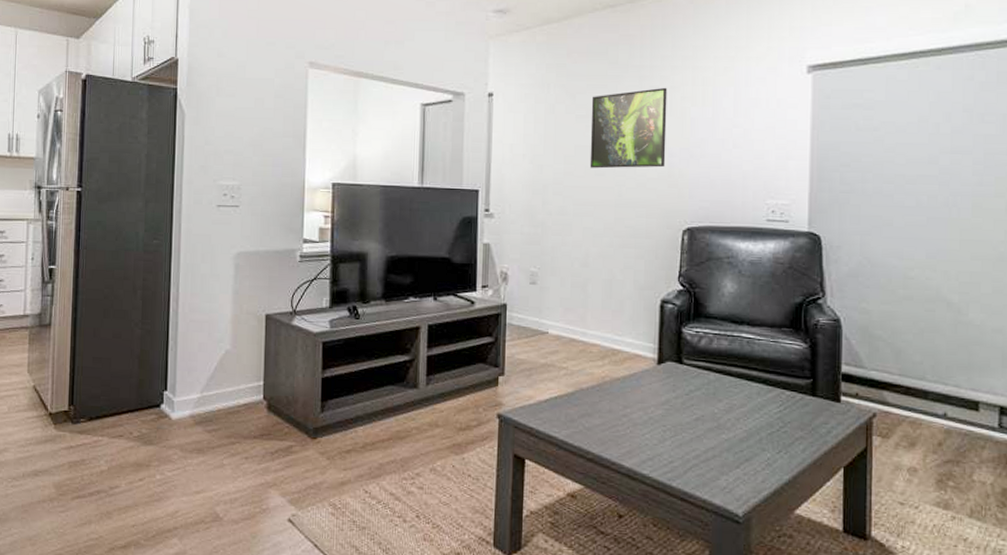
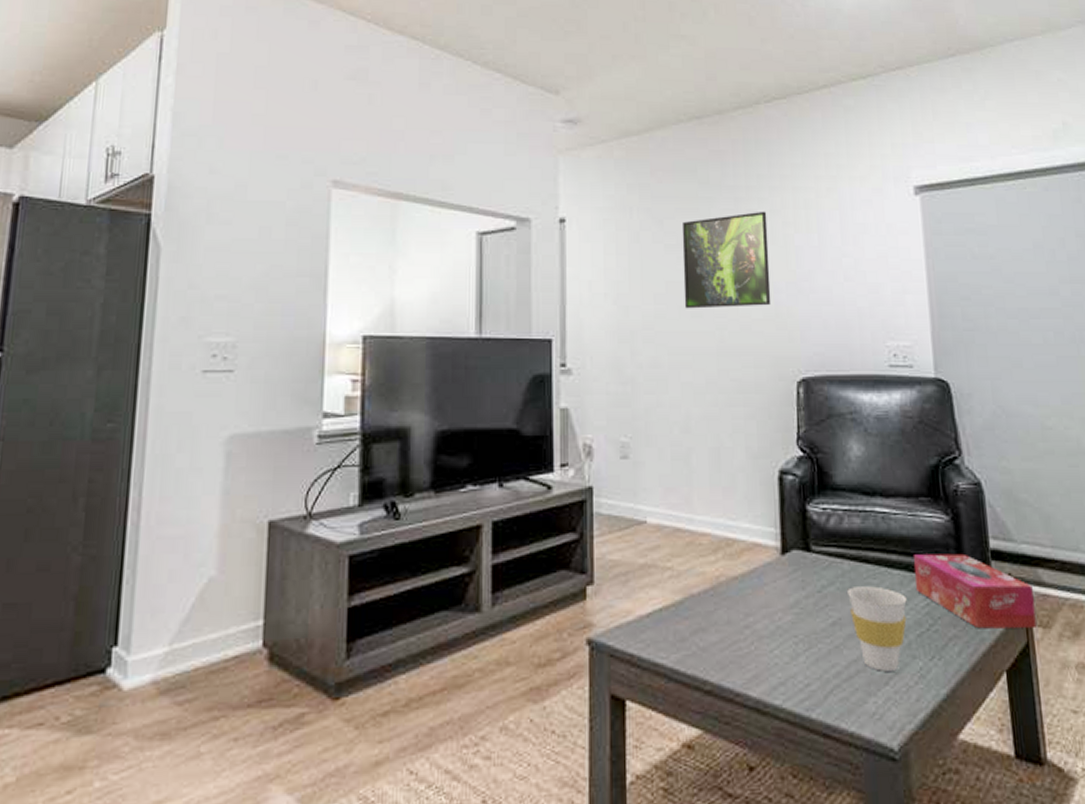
cup: none [711,393,762,458] -> present [847,586,907,671]
tissue box: none [772,372,877,438] -> present [914,553,1037,629]

